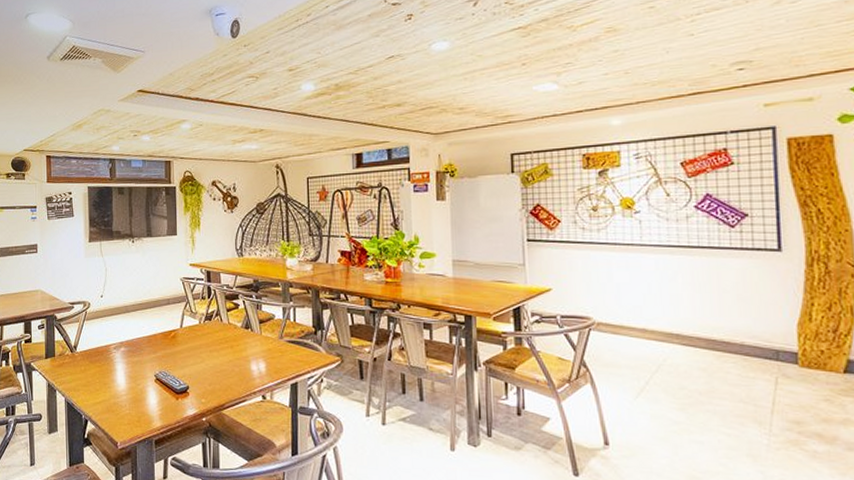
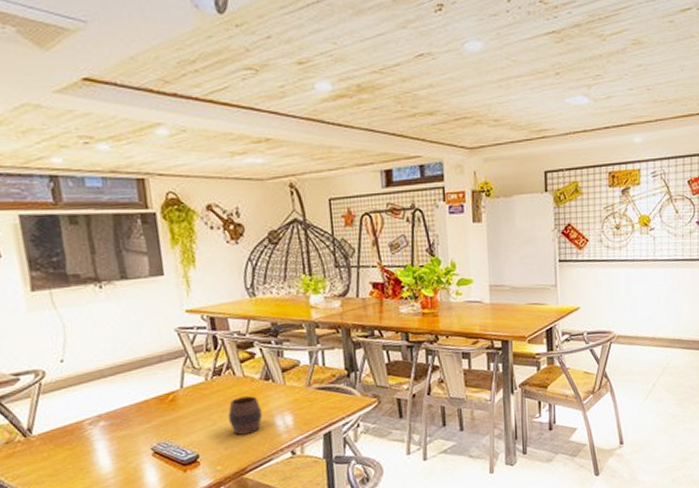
cup: none [214,341,240,374] -> present [228,396,262,435]

